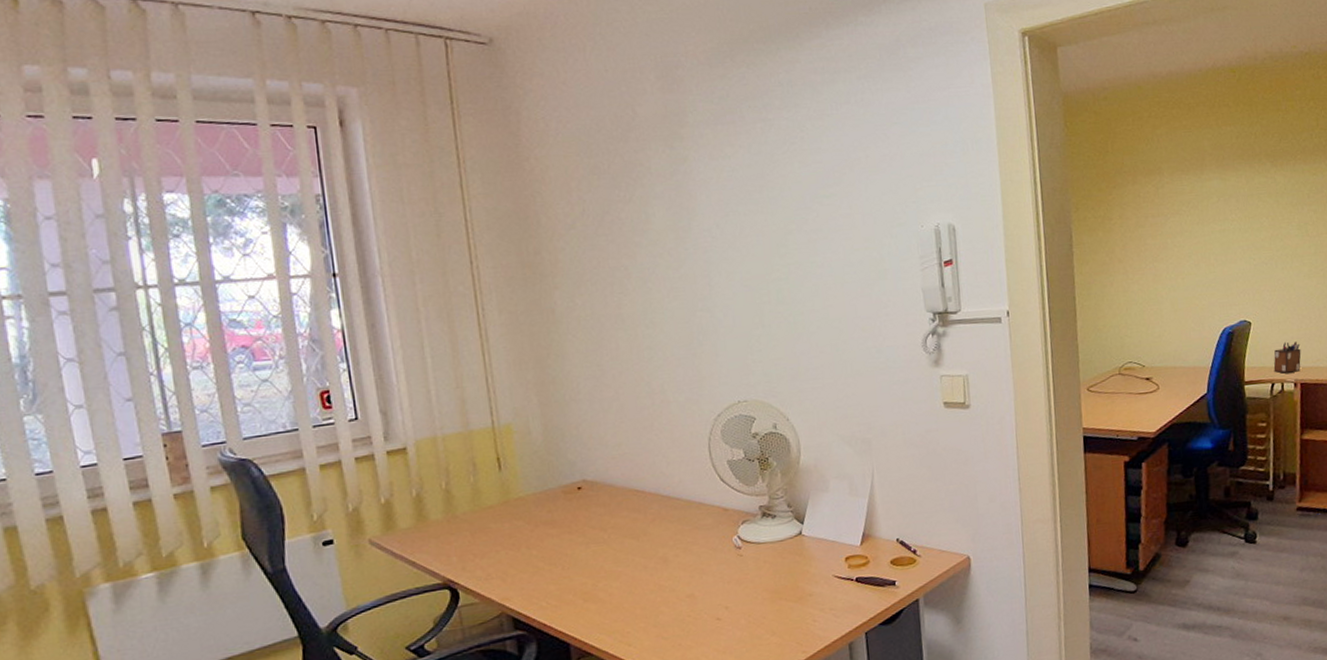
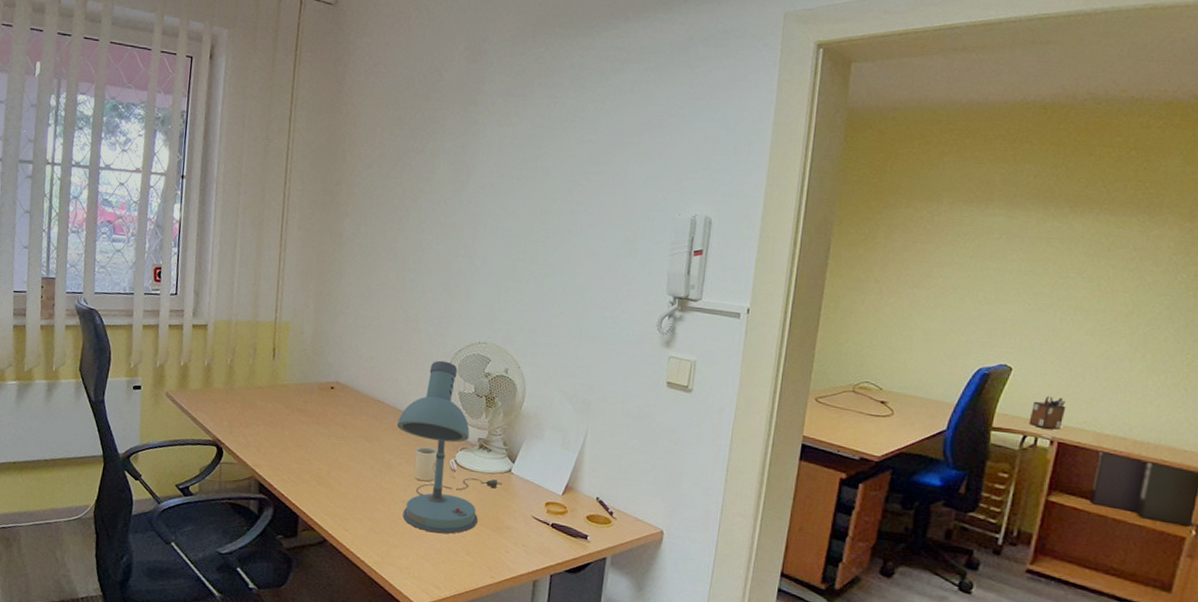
desk lamp: none [663,430,796,622] -> present [396,360,503,534]
mug: none [691,528,720,569] -> present [413,446,438,482]

